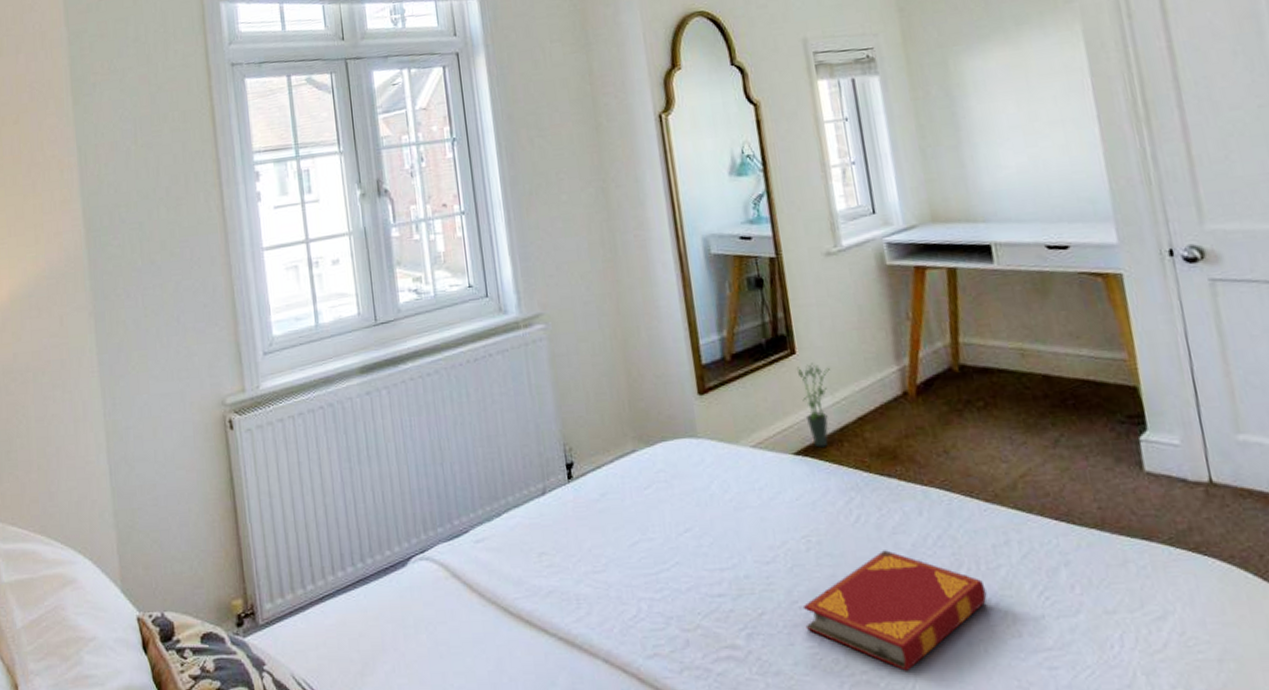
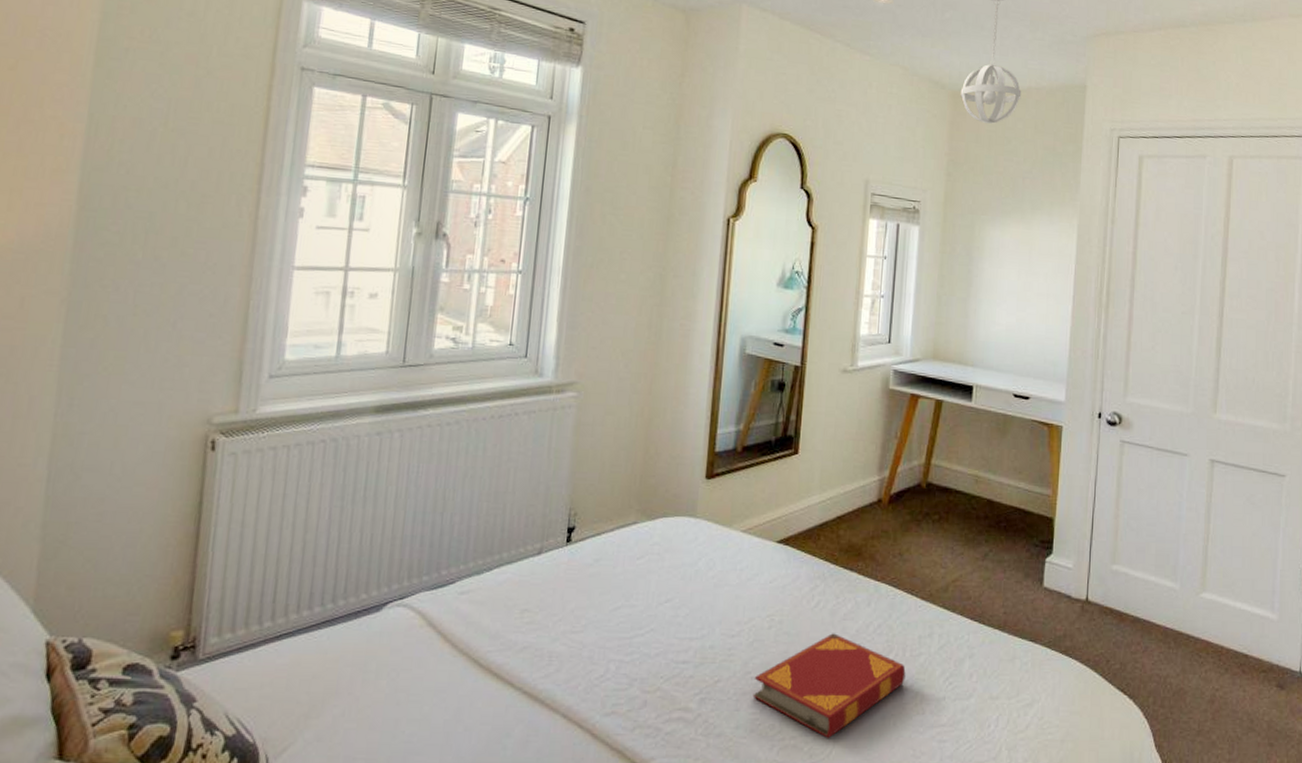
potted plant: present [796,362,830,448] -> none [794,463,824,539]

